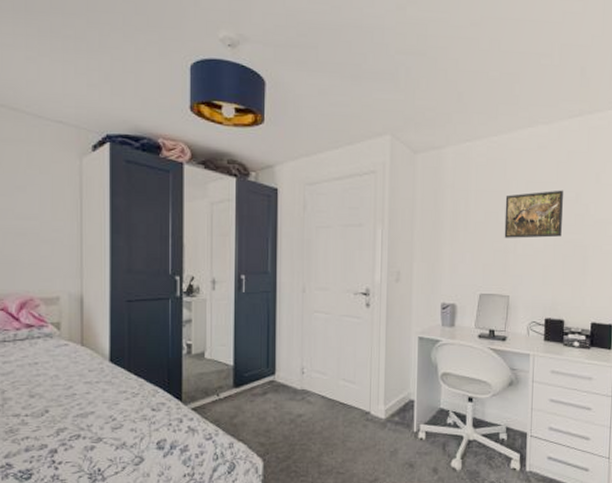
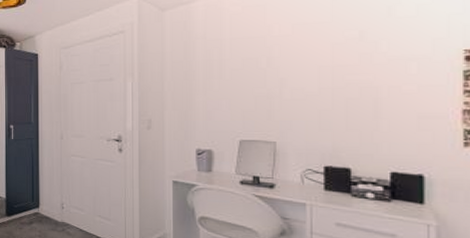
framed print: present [504,190,564,238] -> none [266,29,343,83]

